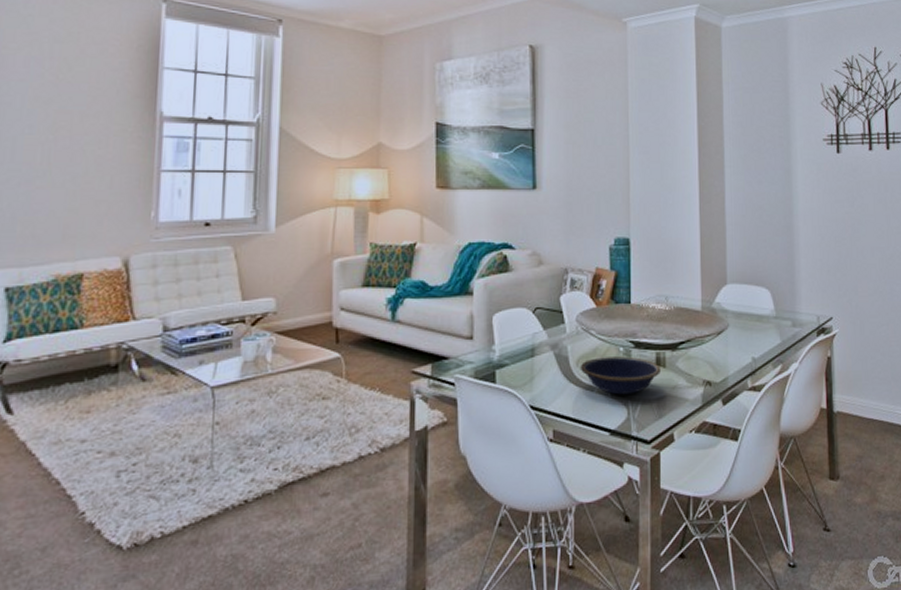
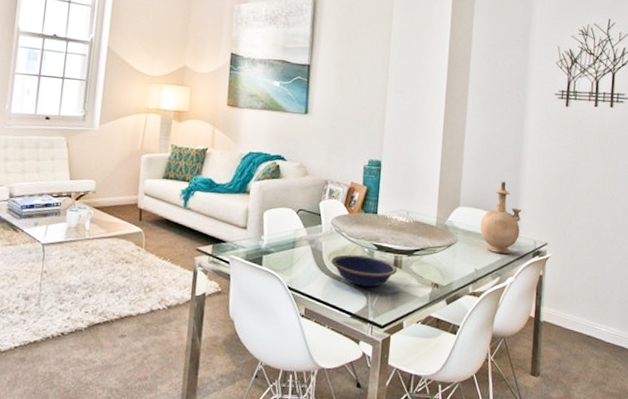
vase: none [753,248,800,336] -> present [480,181,522,254]

